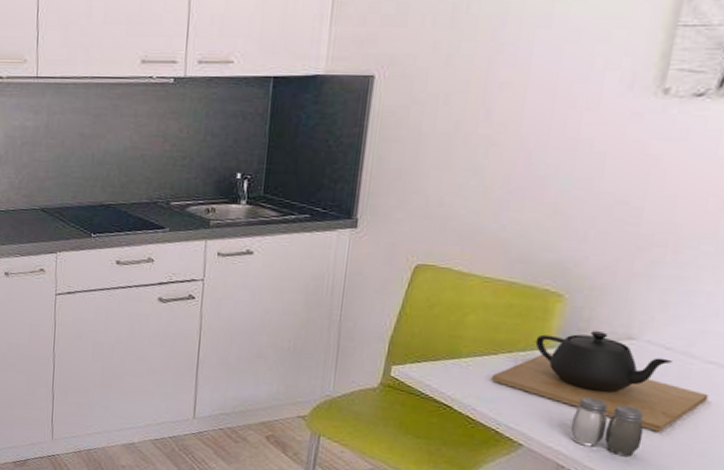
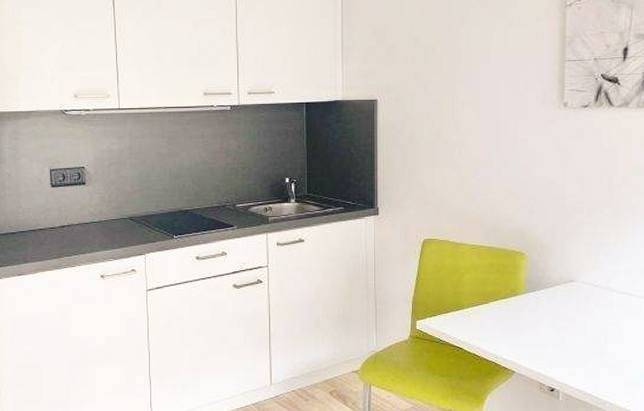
teapot: present [490,331,709,432] -> none [486,278,626,349]
salt and pepper shaker: present [570,397,644,456] -> none [544,329,591,370]

